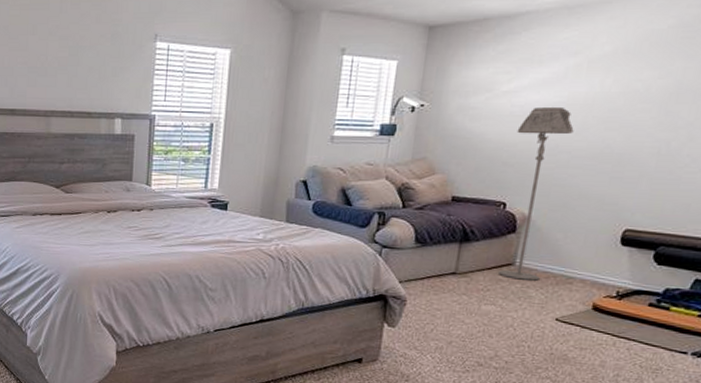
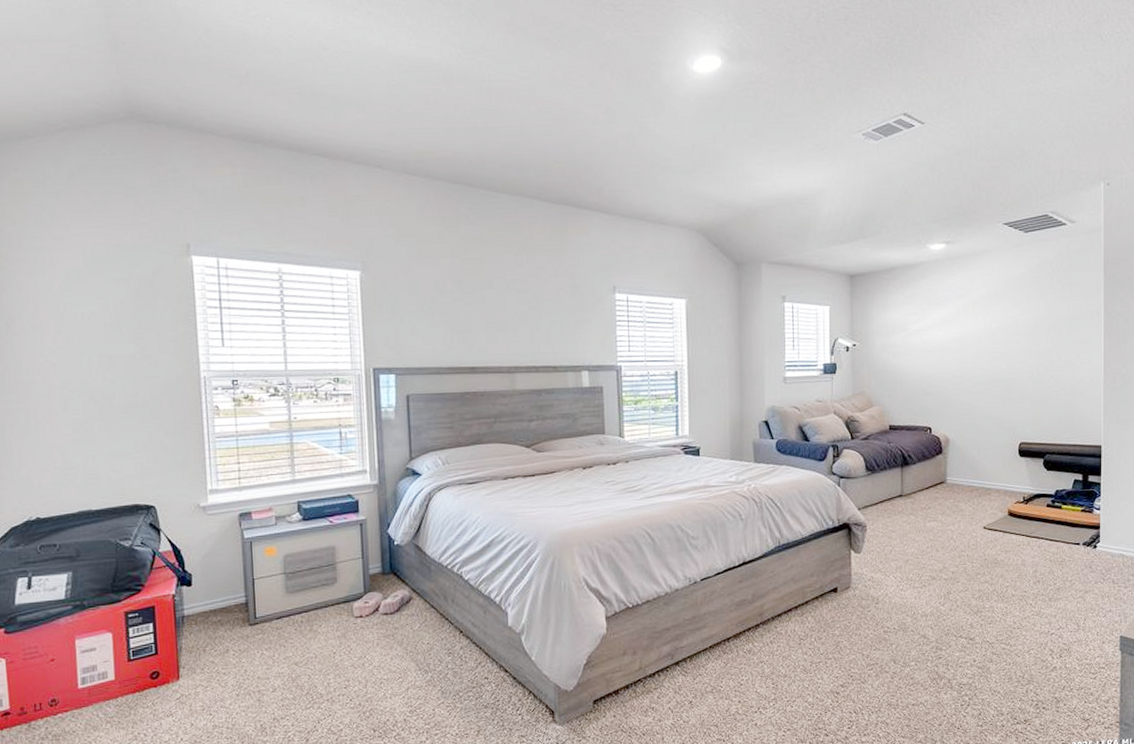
floor lamp: present [497,106,574,281] -> none [930,341,971,496]

